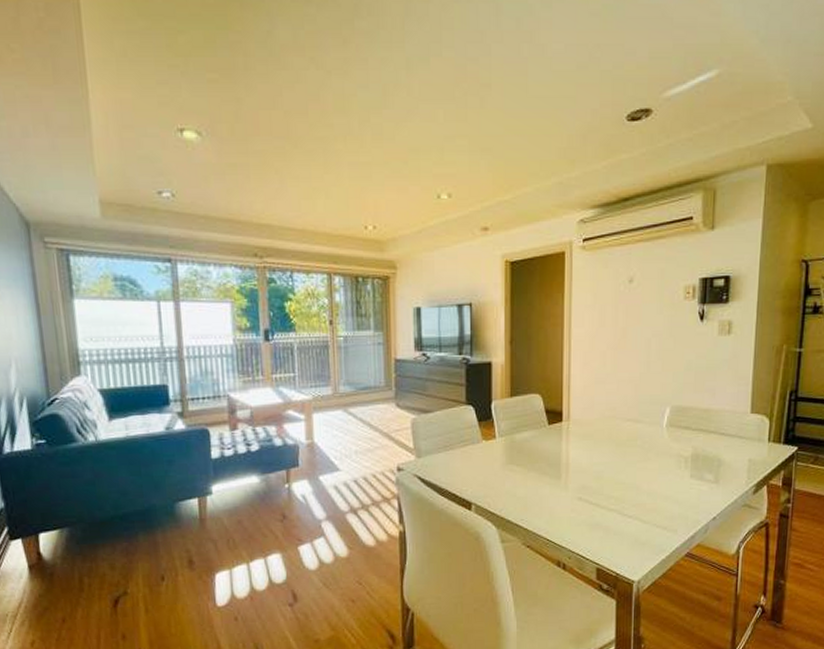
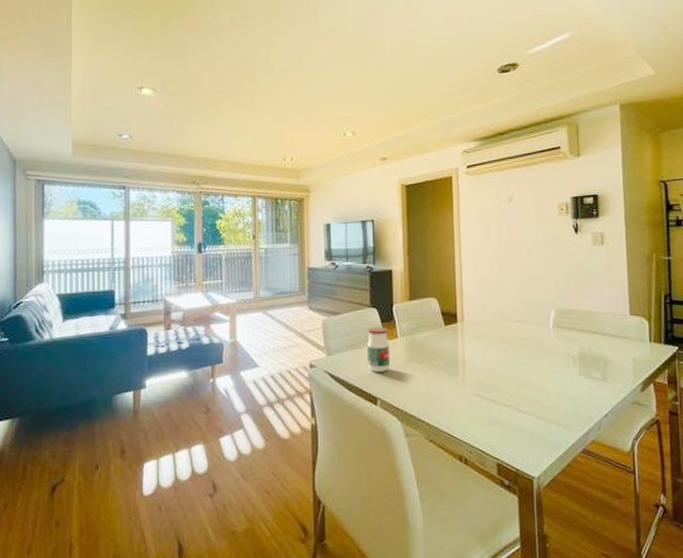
jar: none [461,427,487,475] -> present [366,327,391,372]

